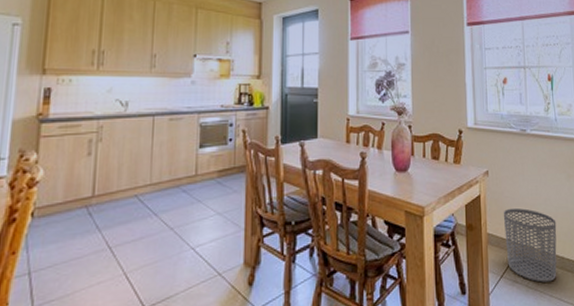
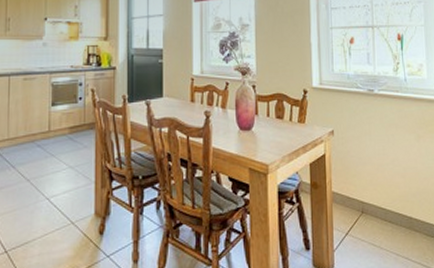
waste bin: present [503,208,557,283] -> none [348,167,405,241]

